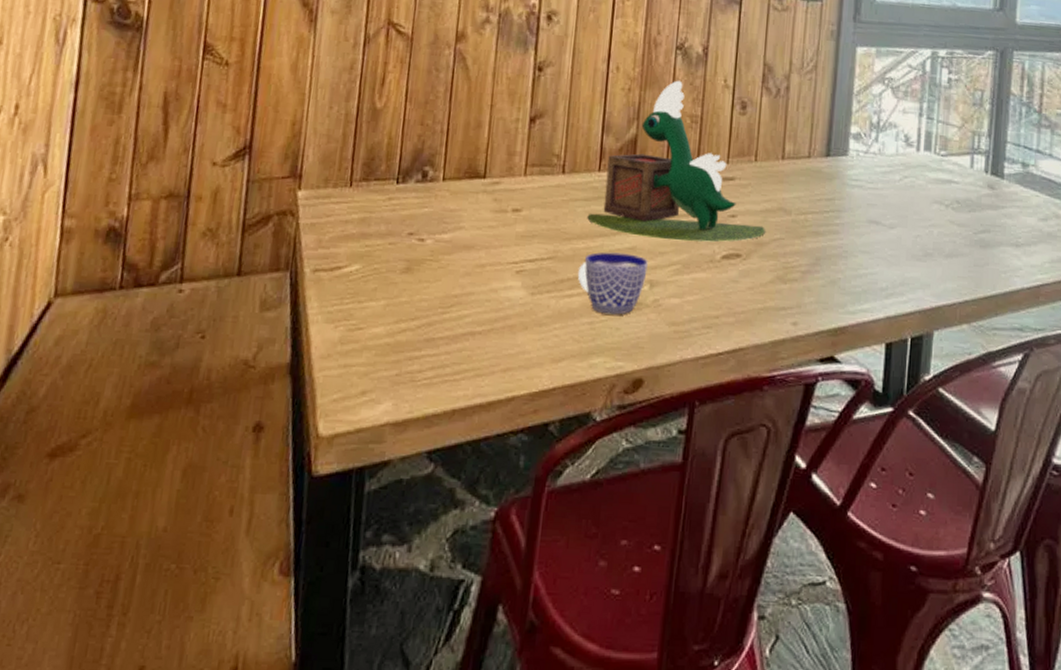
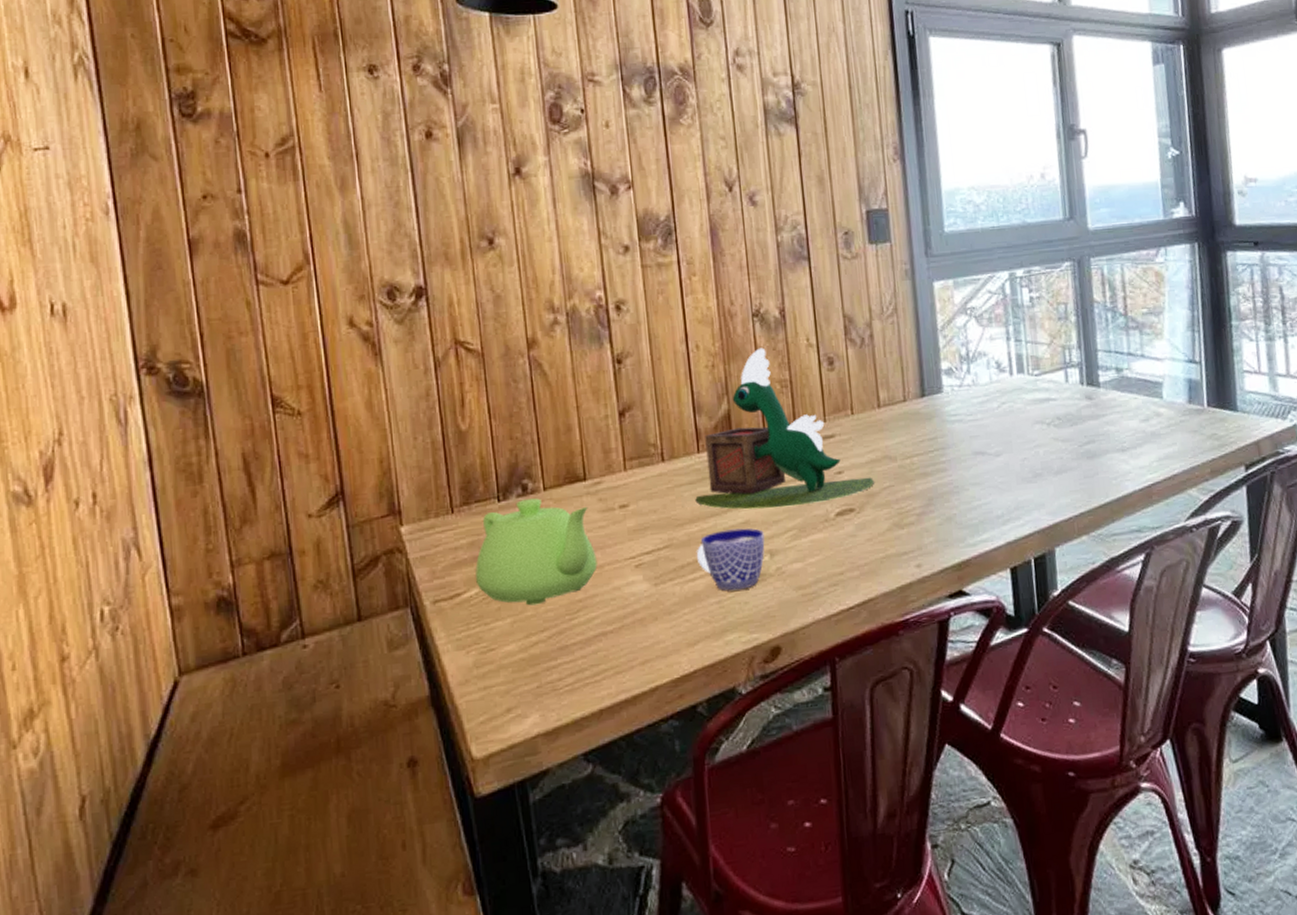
teapot: none [359,186,482,293] -> present [475,498,597,606]

